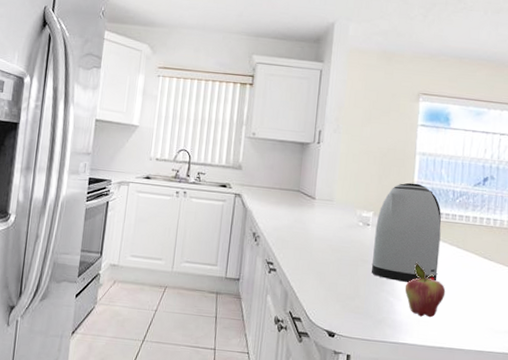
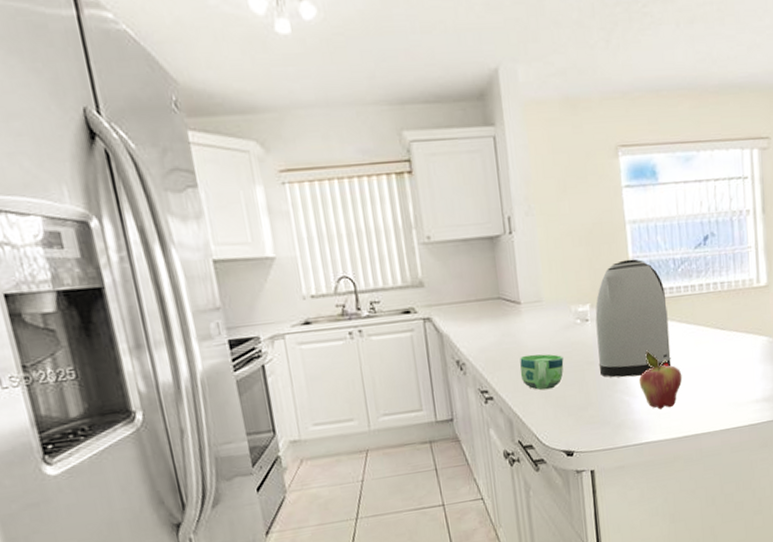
cup: none [303,241,342,275] -> present [519,354,564,390]

